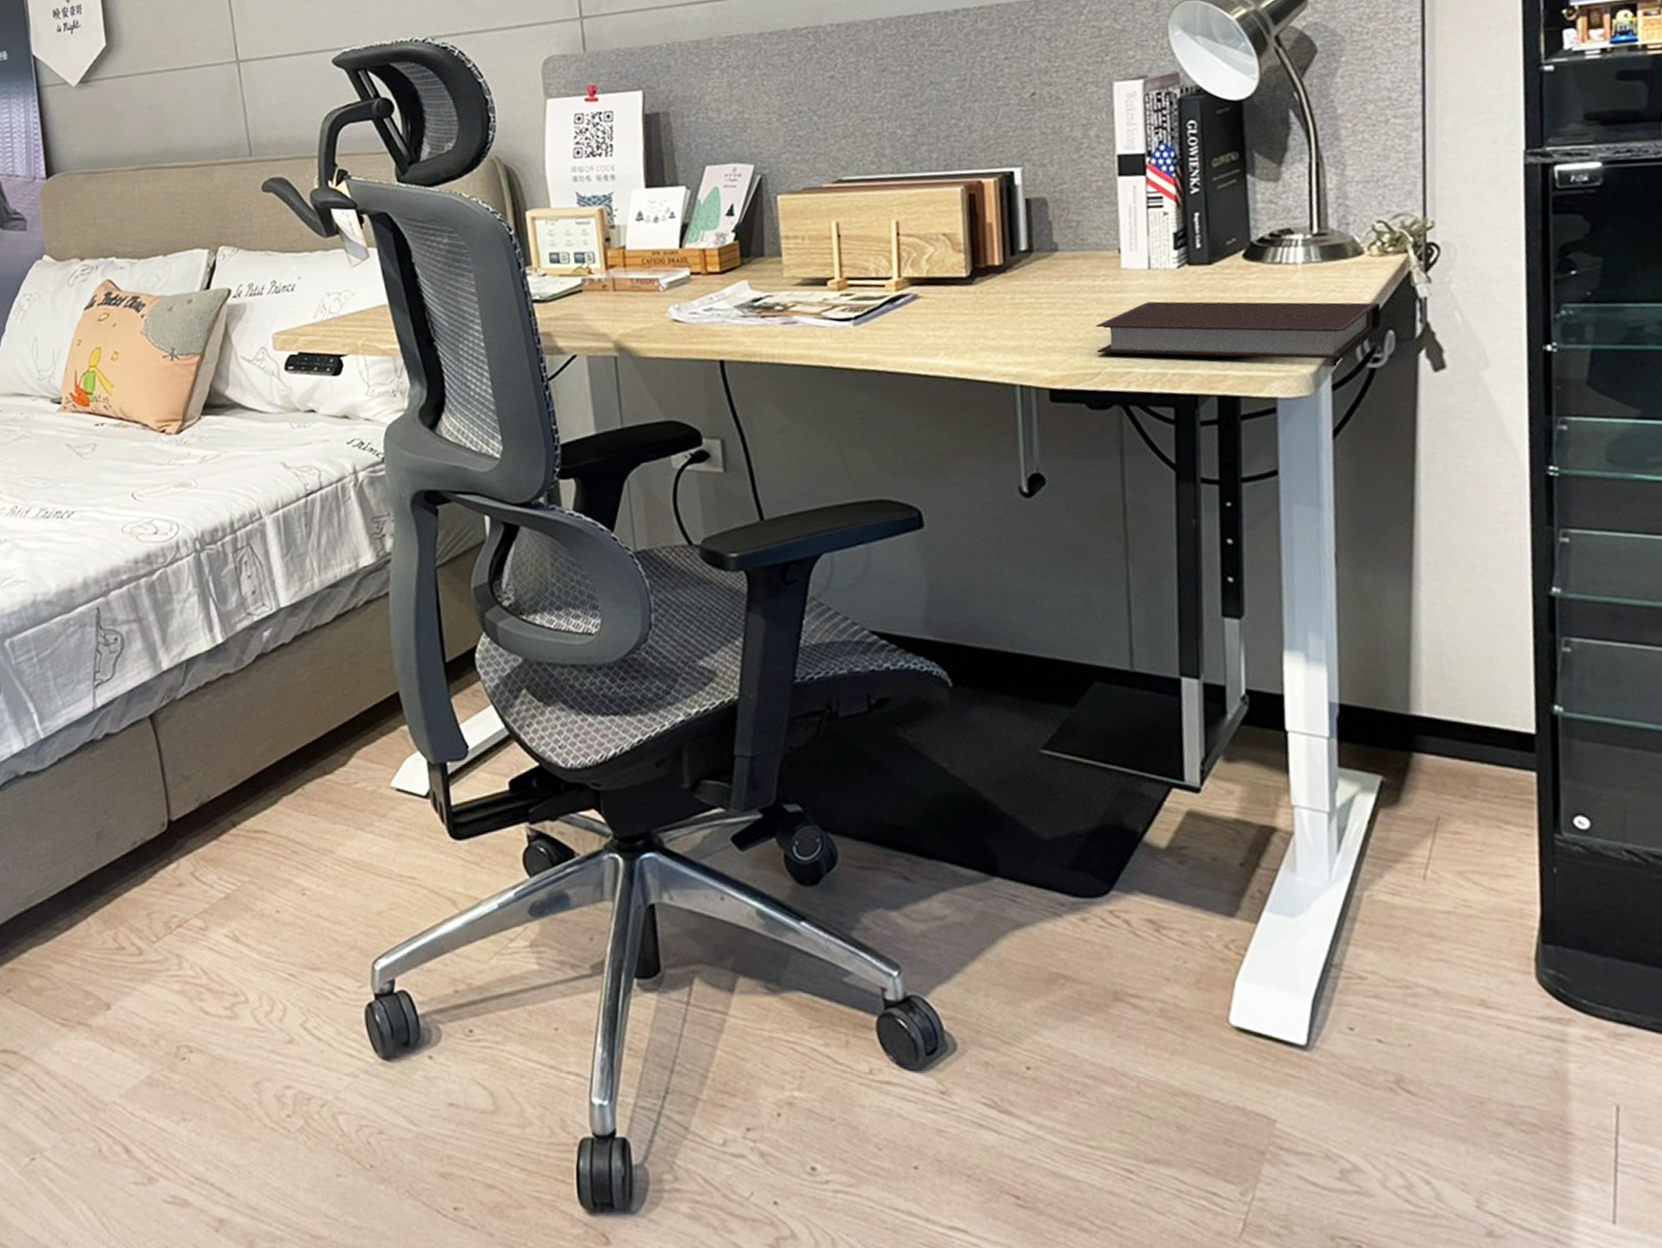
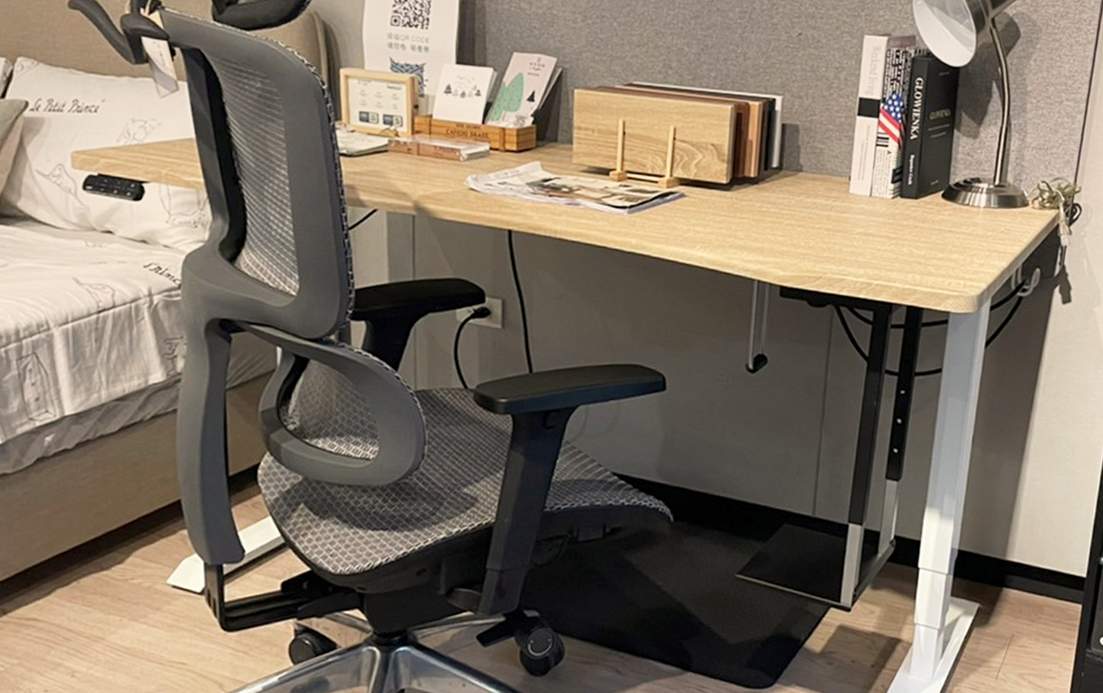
notebook: present [1096,301,1382,360] -> none [821,223,1034,287]

